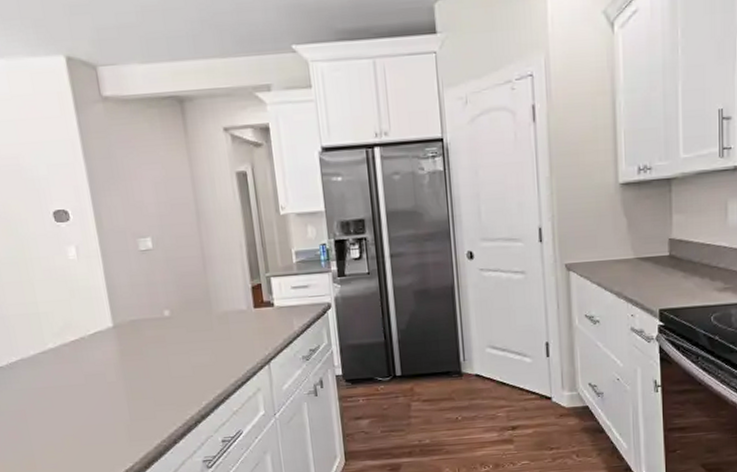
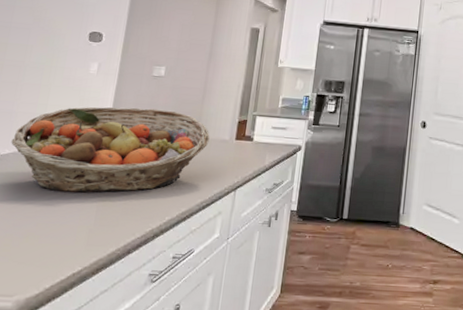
fruit basket: none [14,286,225,393] -> present [11,107,210,193]

